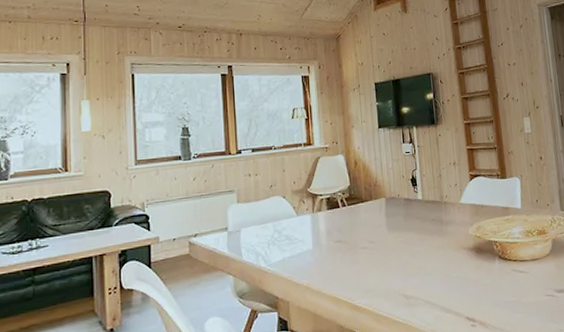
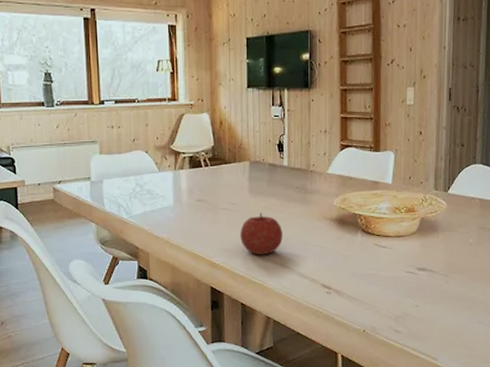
fruit: none [381,248,423,293] -> present [240,213,283,255]

